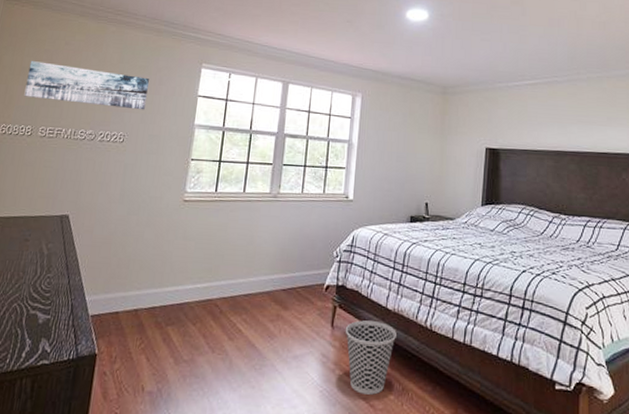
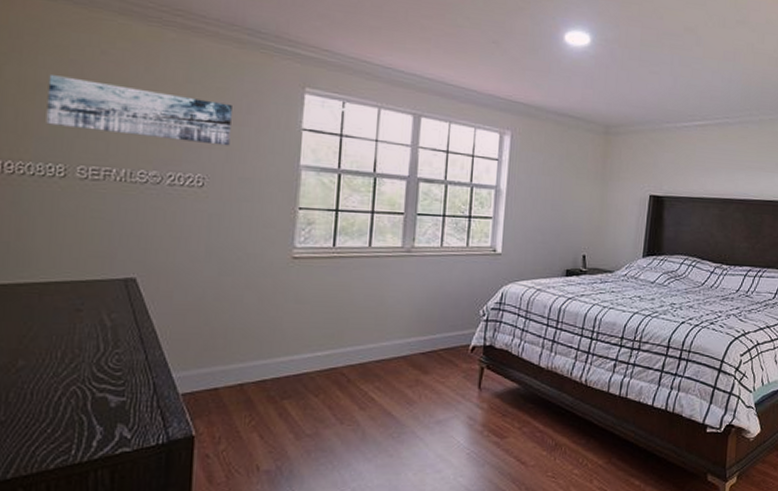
wastebasket: present [345,320,397,395] -> none [493,380,550,453]

